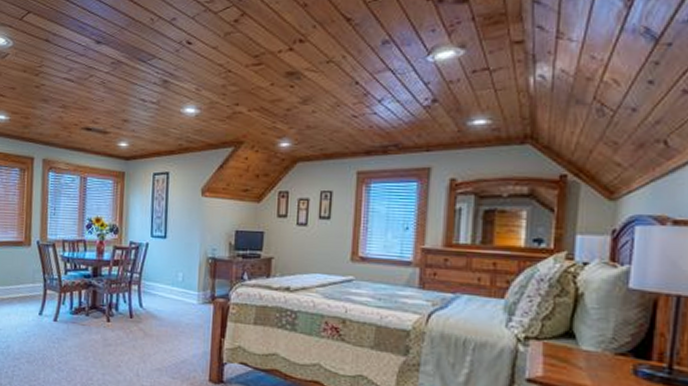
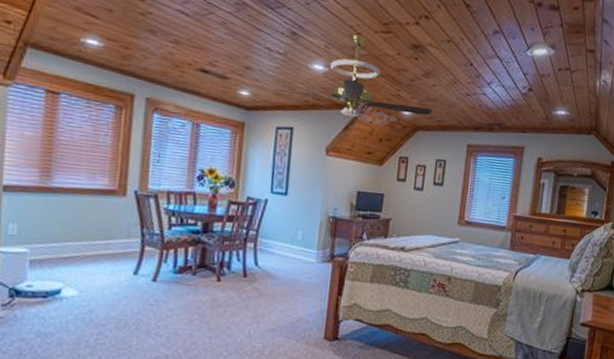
ceiling fan: none [144,71,314,161] -> present [268,34,433,126]

